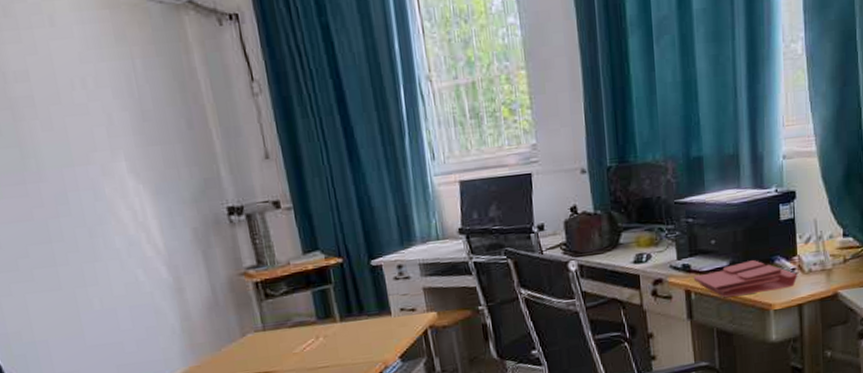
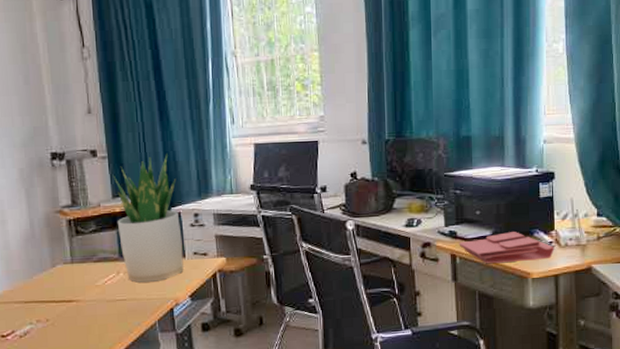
planter: none [301,199,391,347] -> present [113,154,184,283]

